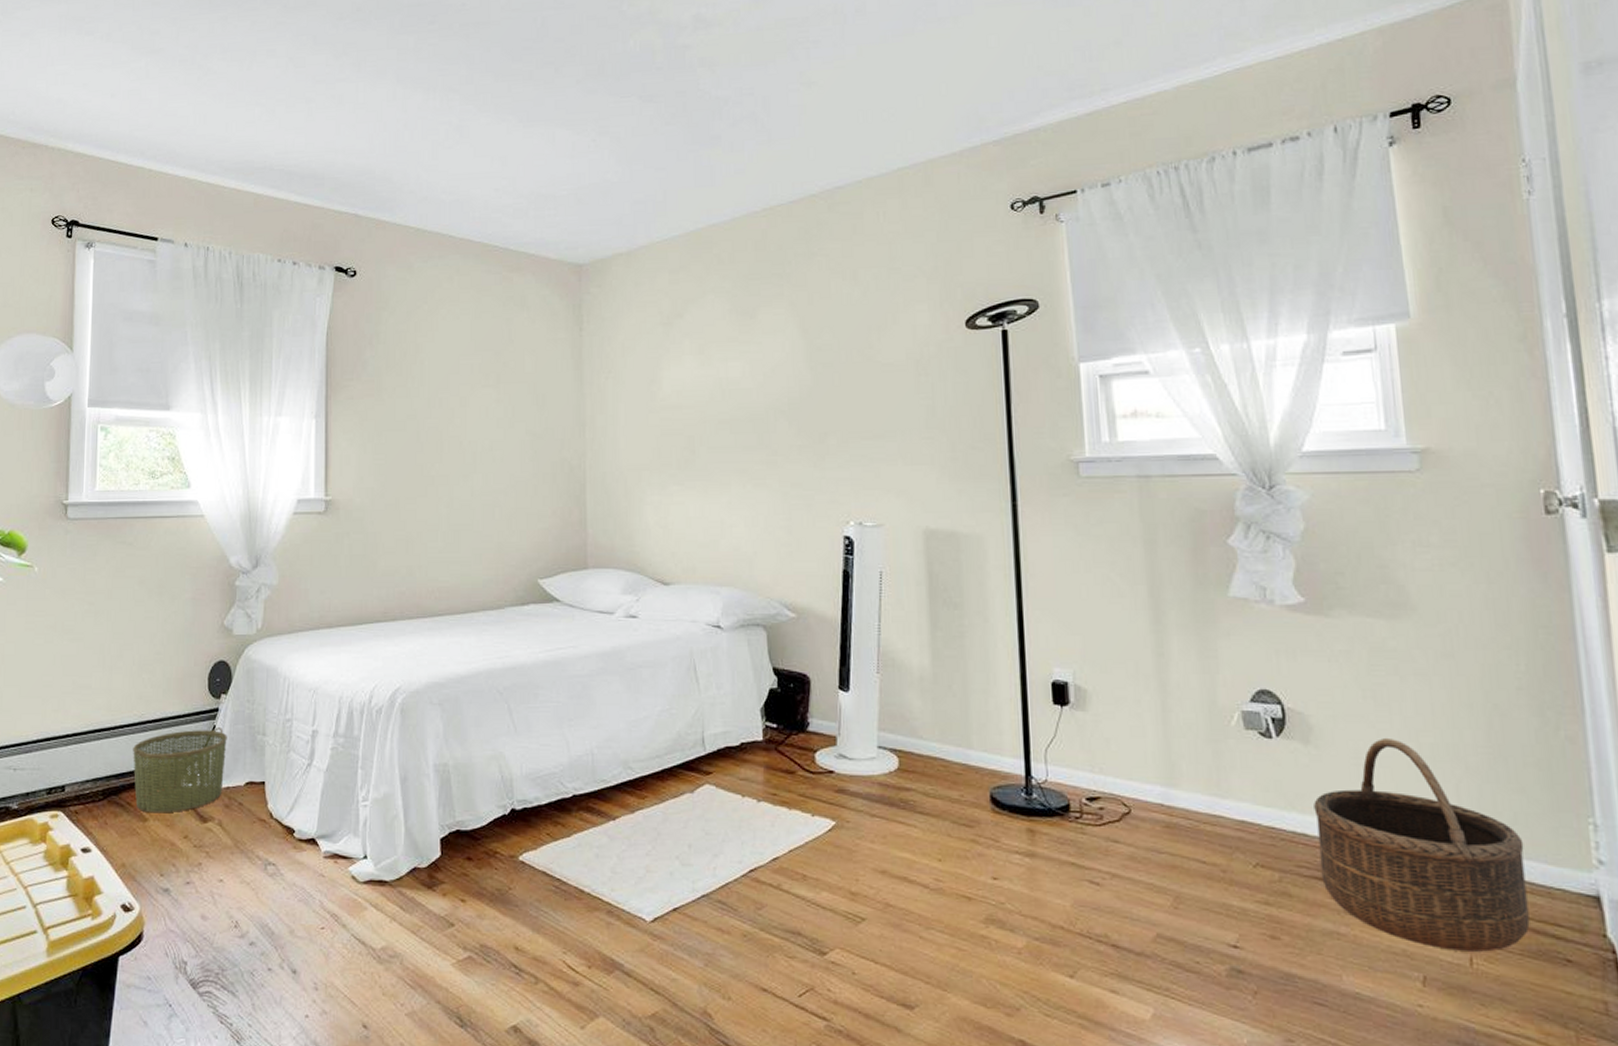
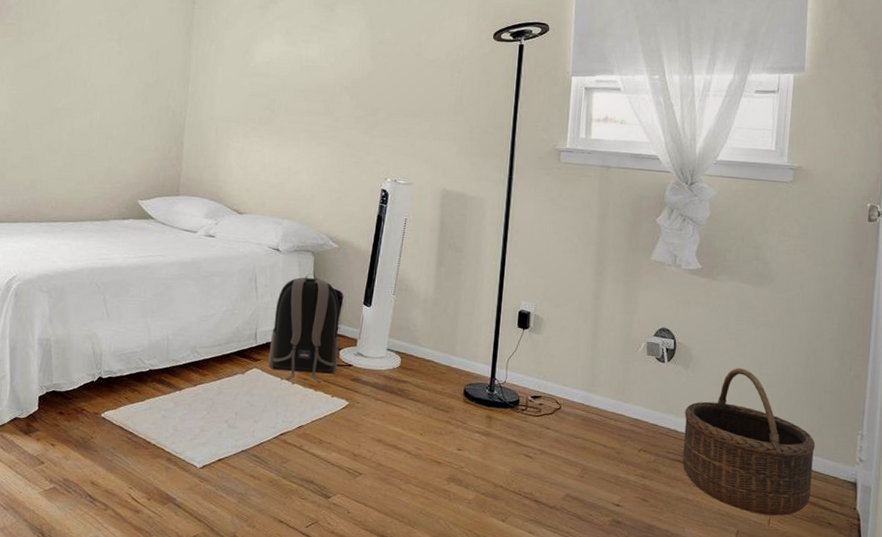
backpack: none [722,654,814,797] -> present [268,274,340,382]

